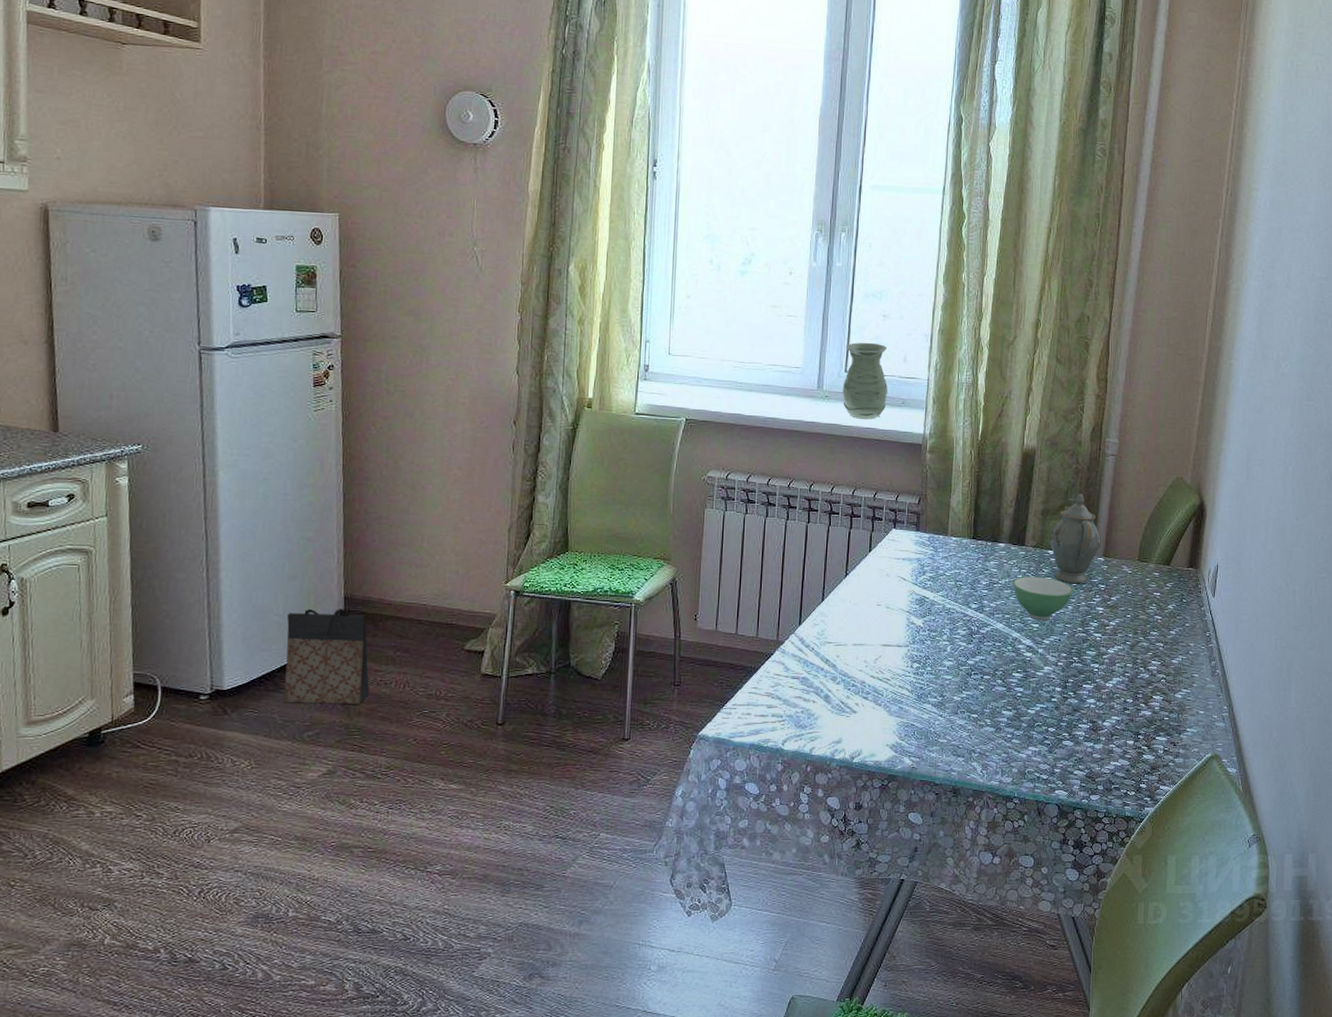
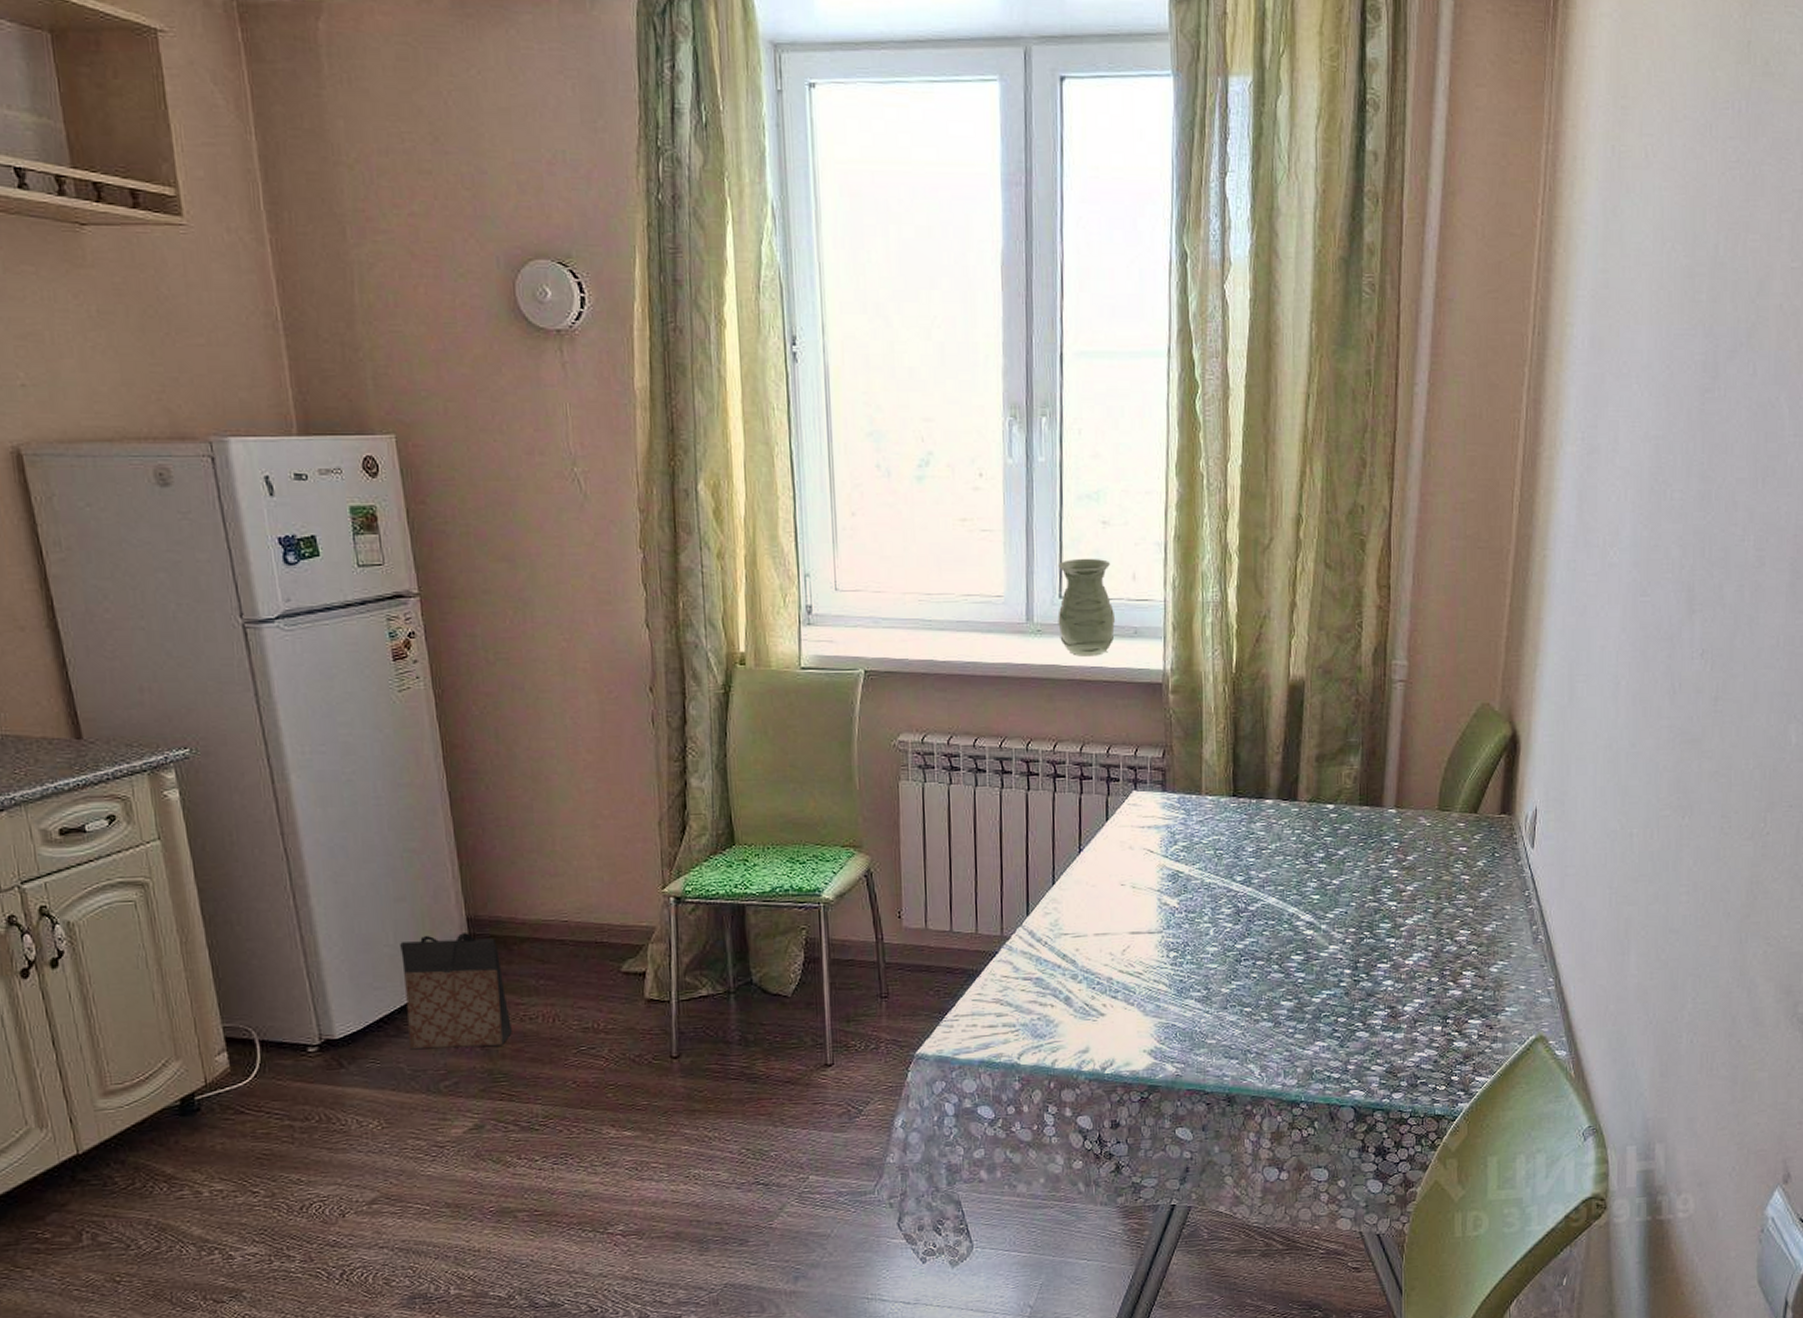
bowl: present [1012,576,1074,621] -> none [1285,837,1360,891]
teapot: present [1049,493,1101,584] -> none [1327,732,1391,844]

